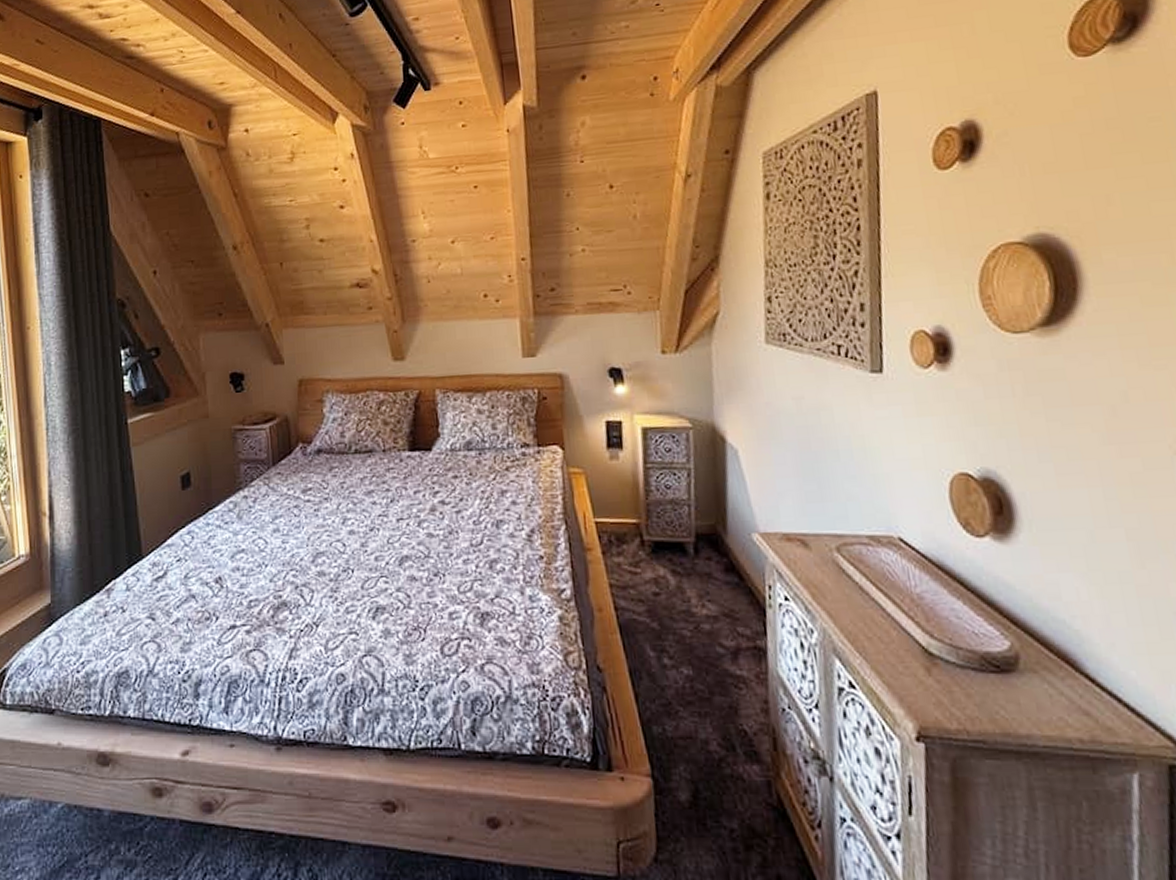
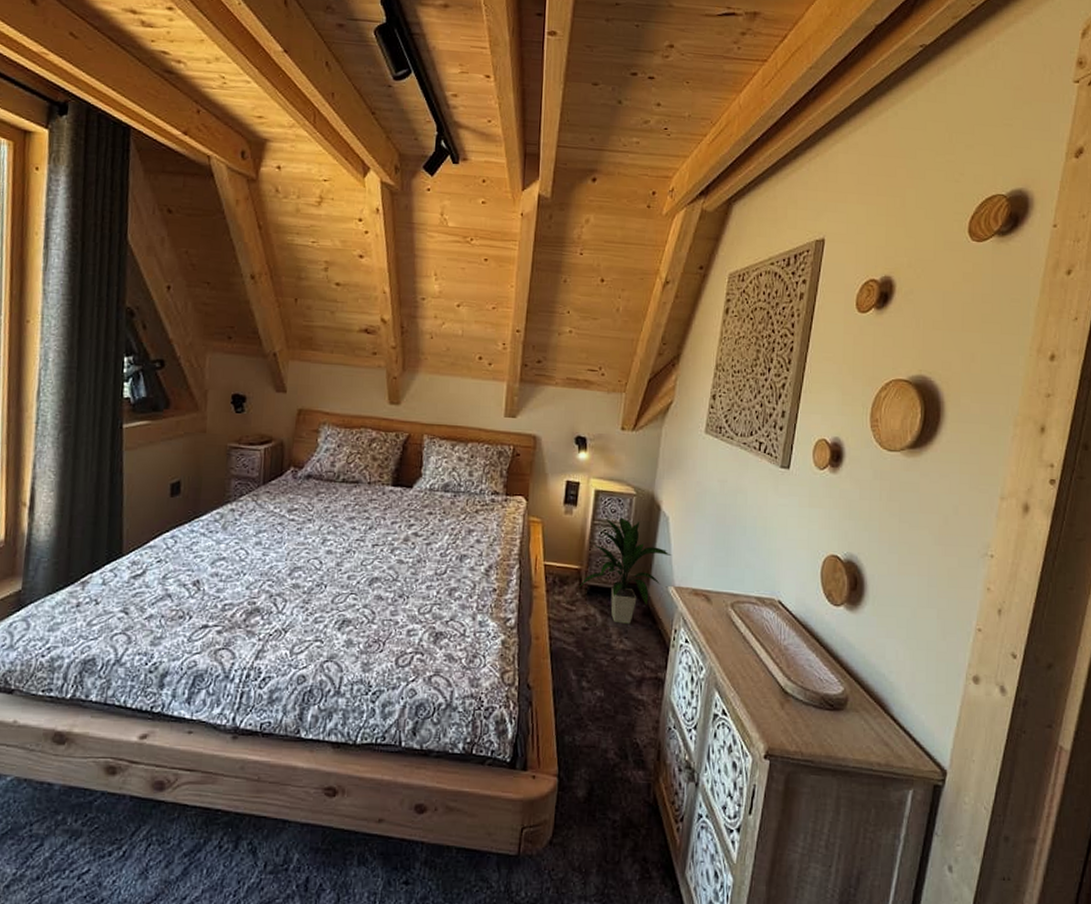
indoor plant: none [640,456,749,584] -> present [578,517,672,624]

